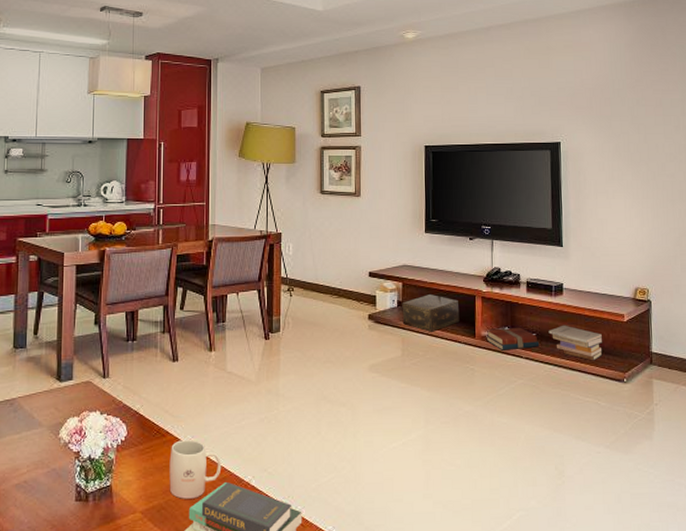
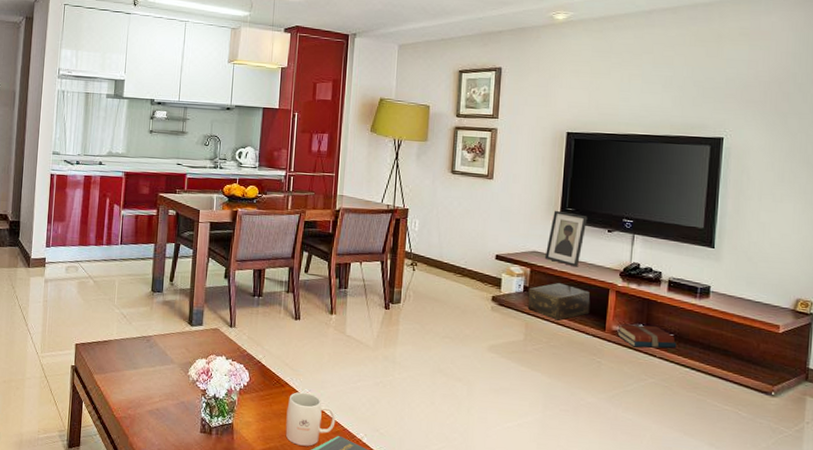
picture frame: none [414,222,450,277] -> present [544,210,588,267]
books: present [548,325,603,361] -> none [688,329,751,370]

